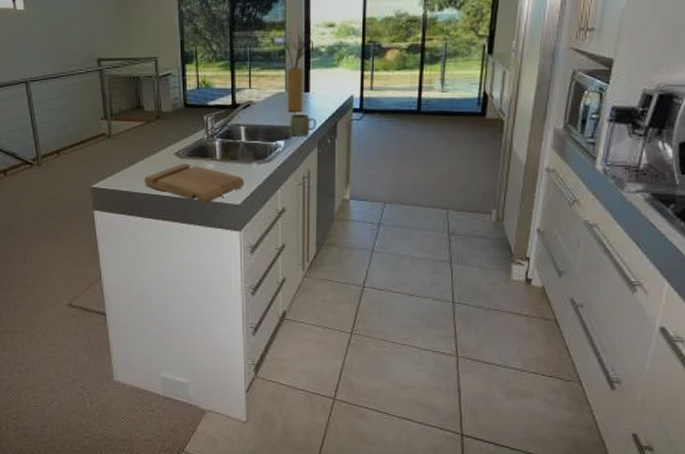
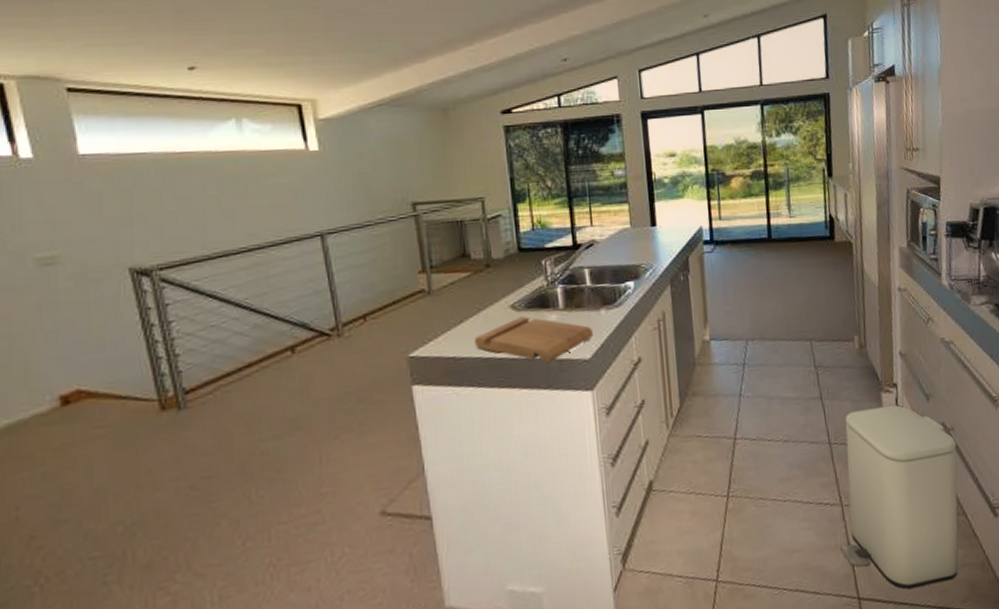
vase: present [284,28,313,112] -> none [624,159,654,249]
mug: present [290,113,316,138] -> none [638,249,667,277]
pedal bin: none [451,276,583,436] -> present [840,404,959,589]

